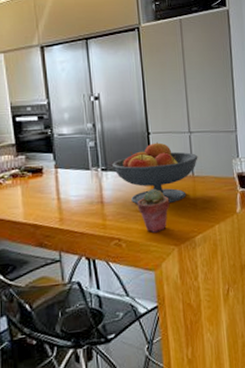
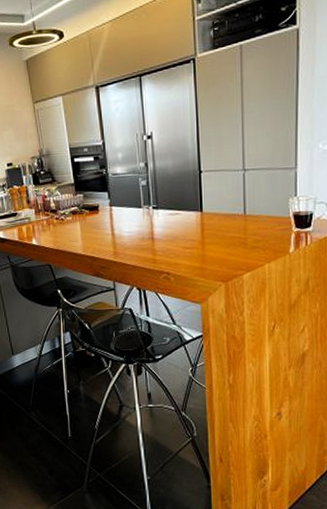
fruit bowl: present [112,141,198,204] -> none [163,180,251,241]
potted succulent: present [137,188,170,233] -> none [186,226,219,269]

